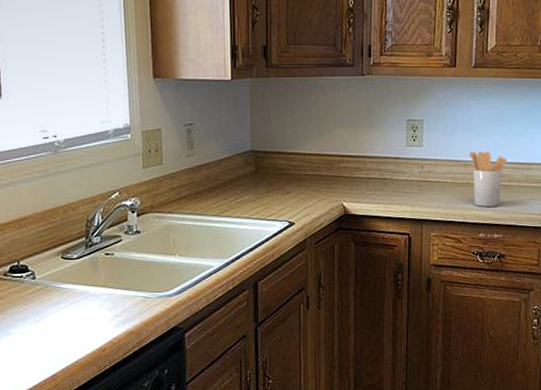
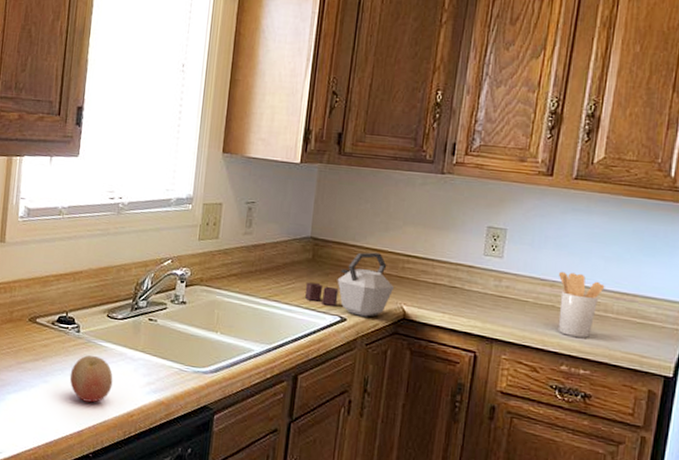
fruit: none [33,300,79,346] -> present [69,355,113,403]
kettle: none [253,157,333,218] -> present [304,252,394,317]

